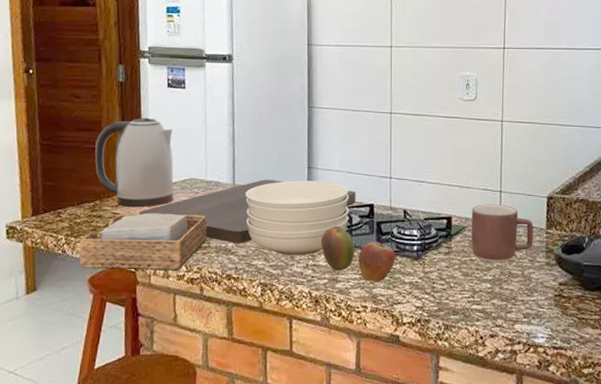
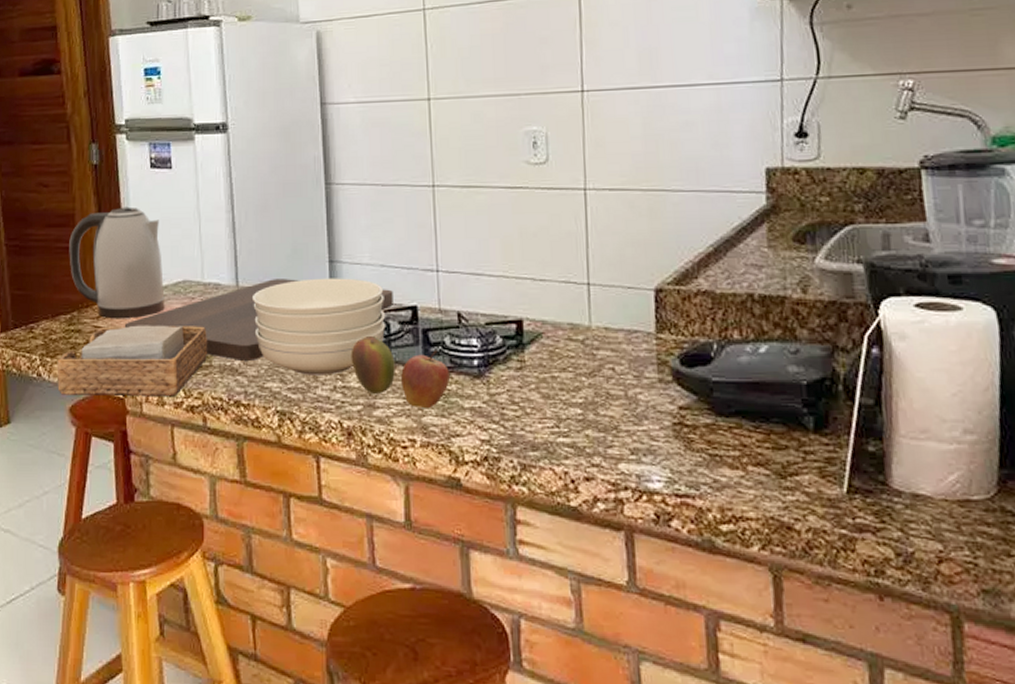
mug: present [471,204,533,263] -> none [549,301,638,380]

